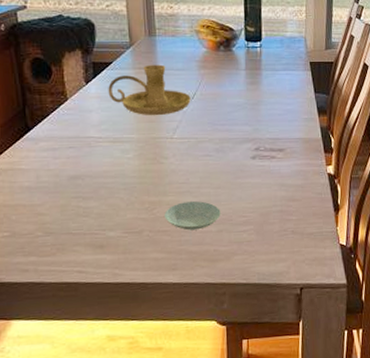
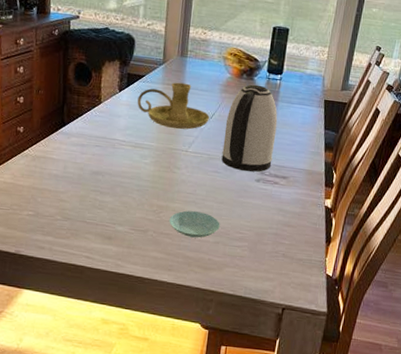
kettle: none [209,55,265,150] -> present [221,84,278,172]

